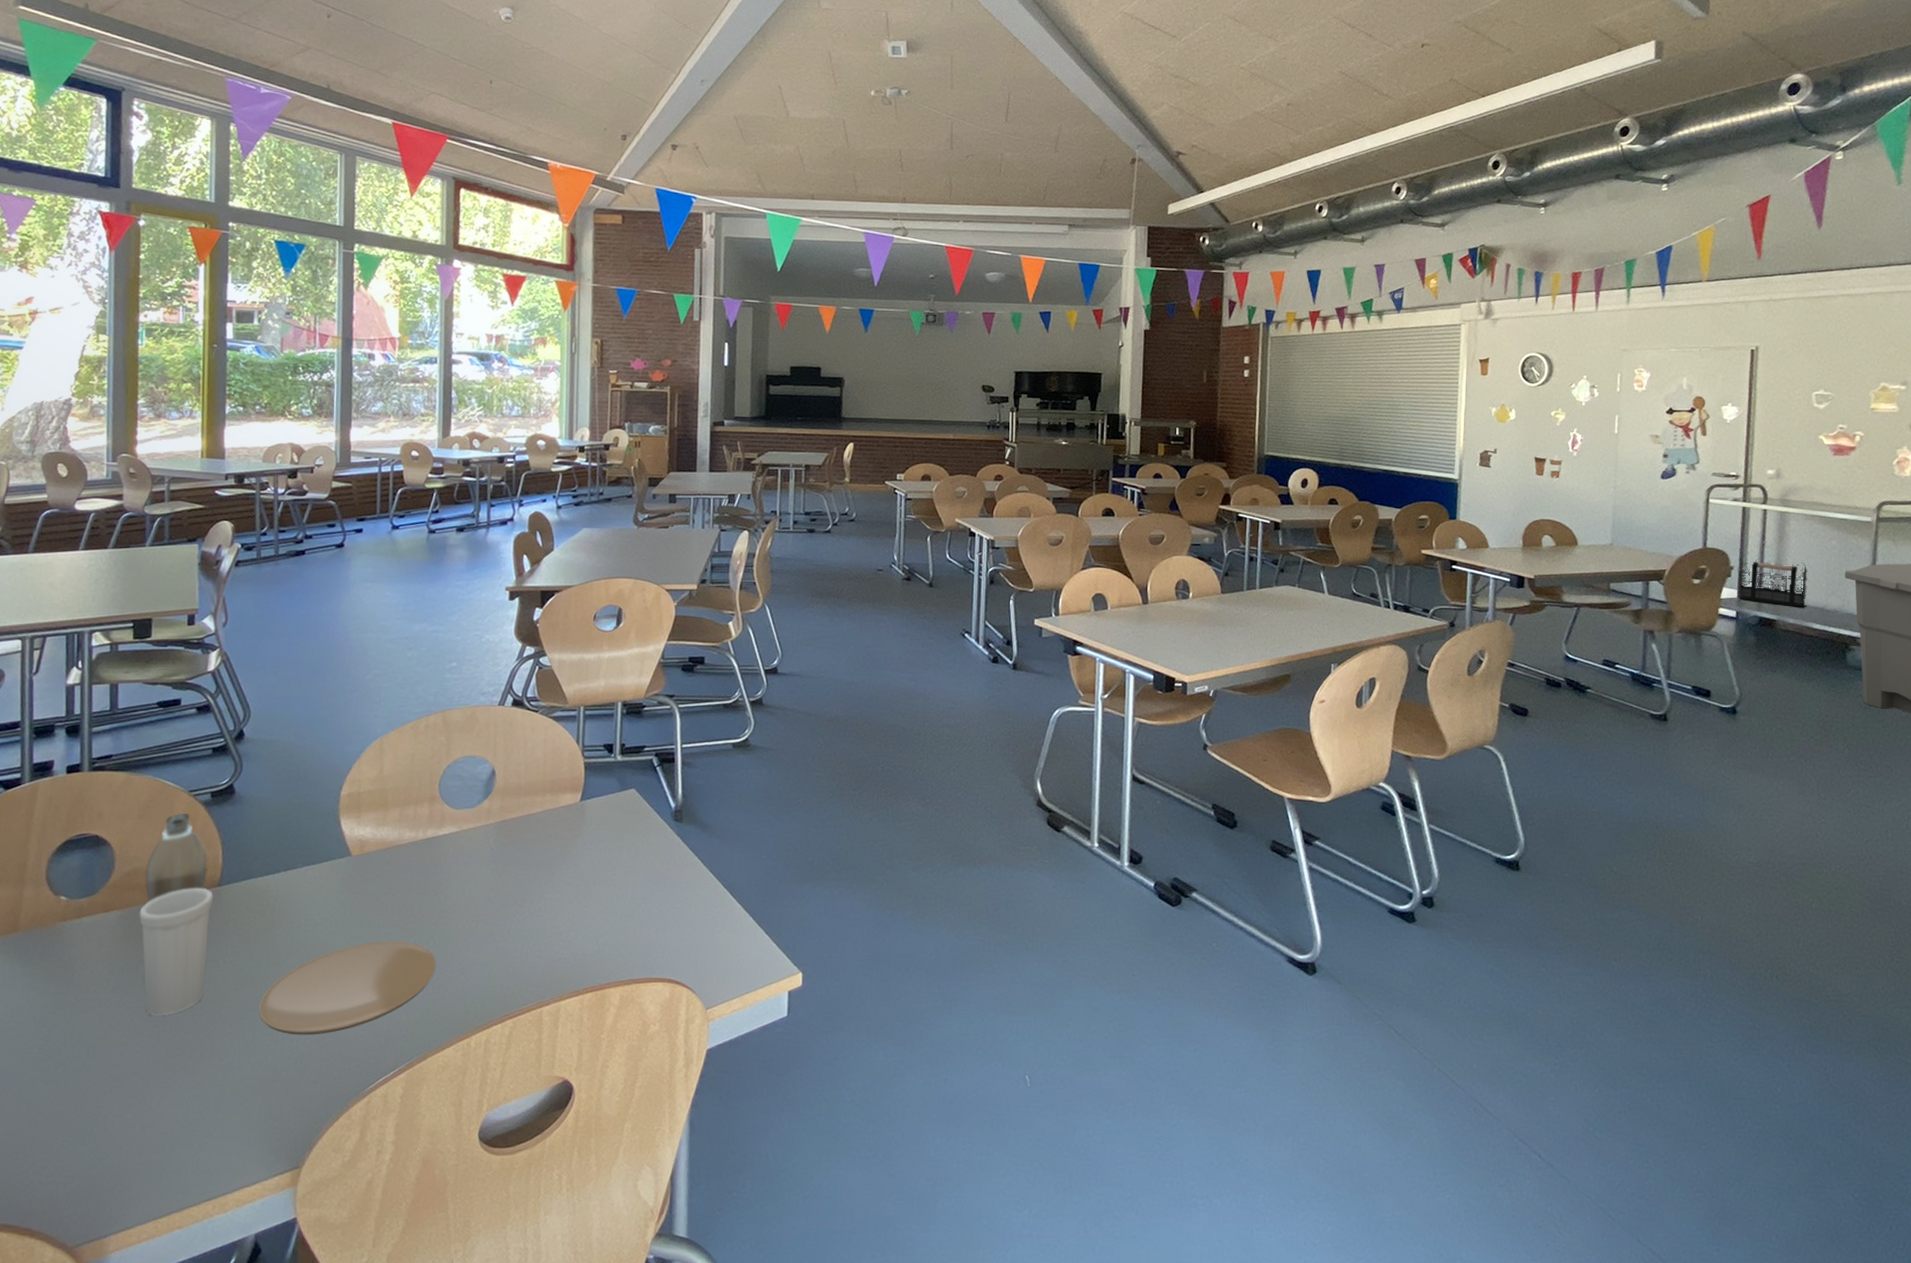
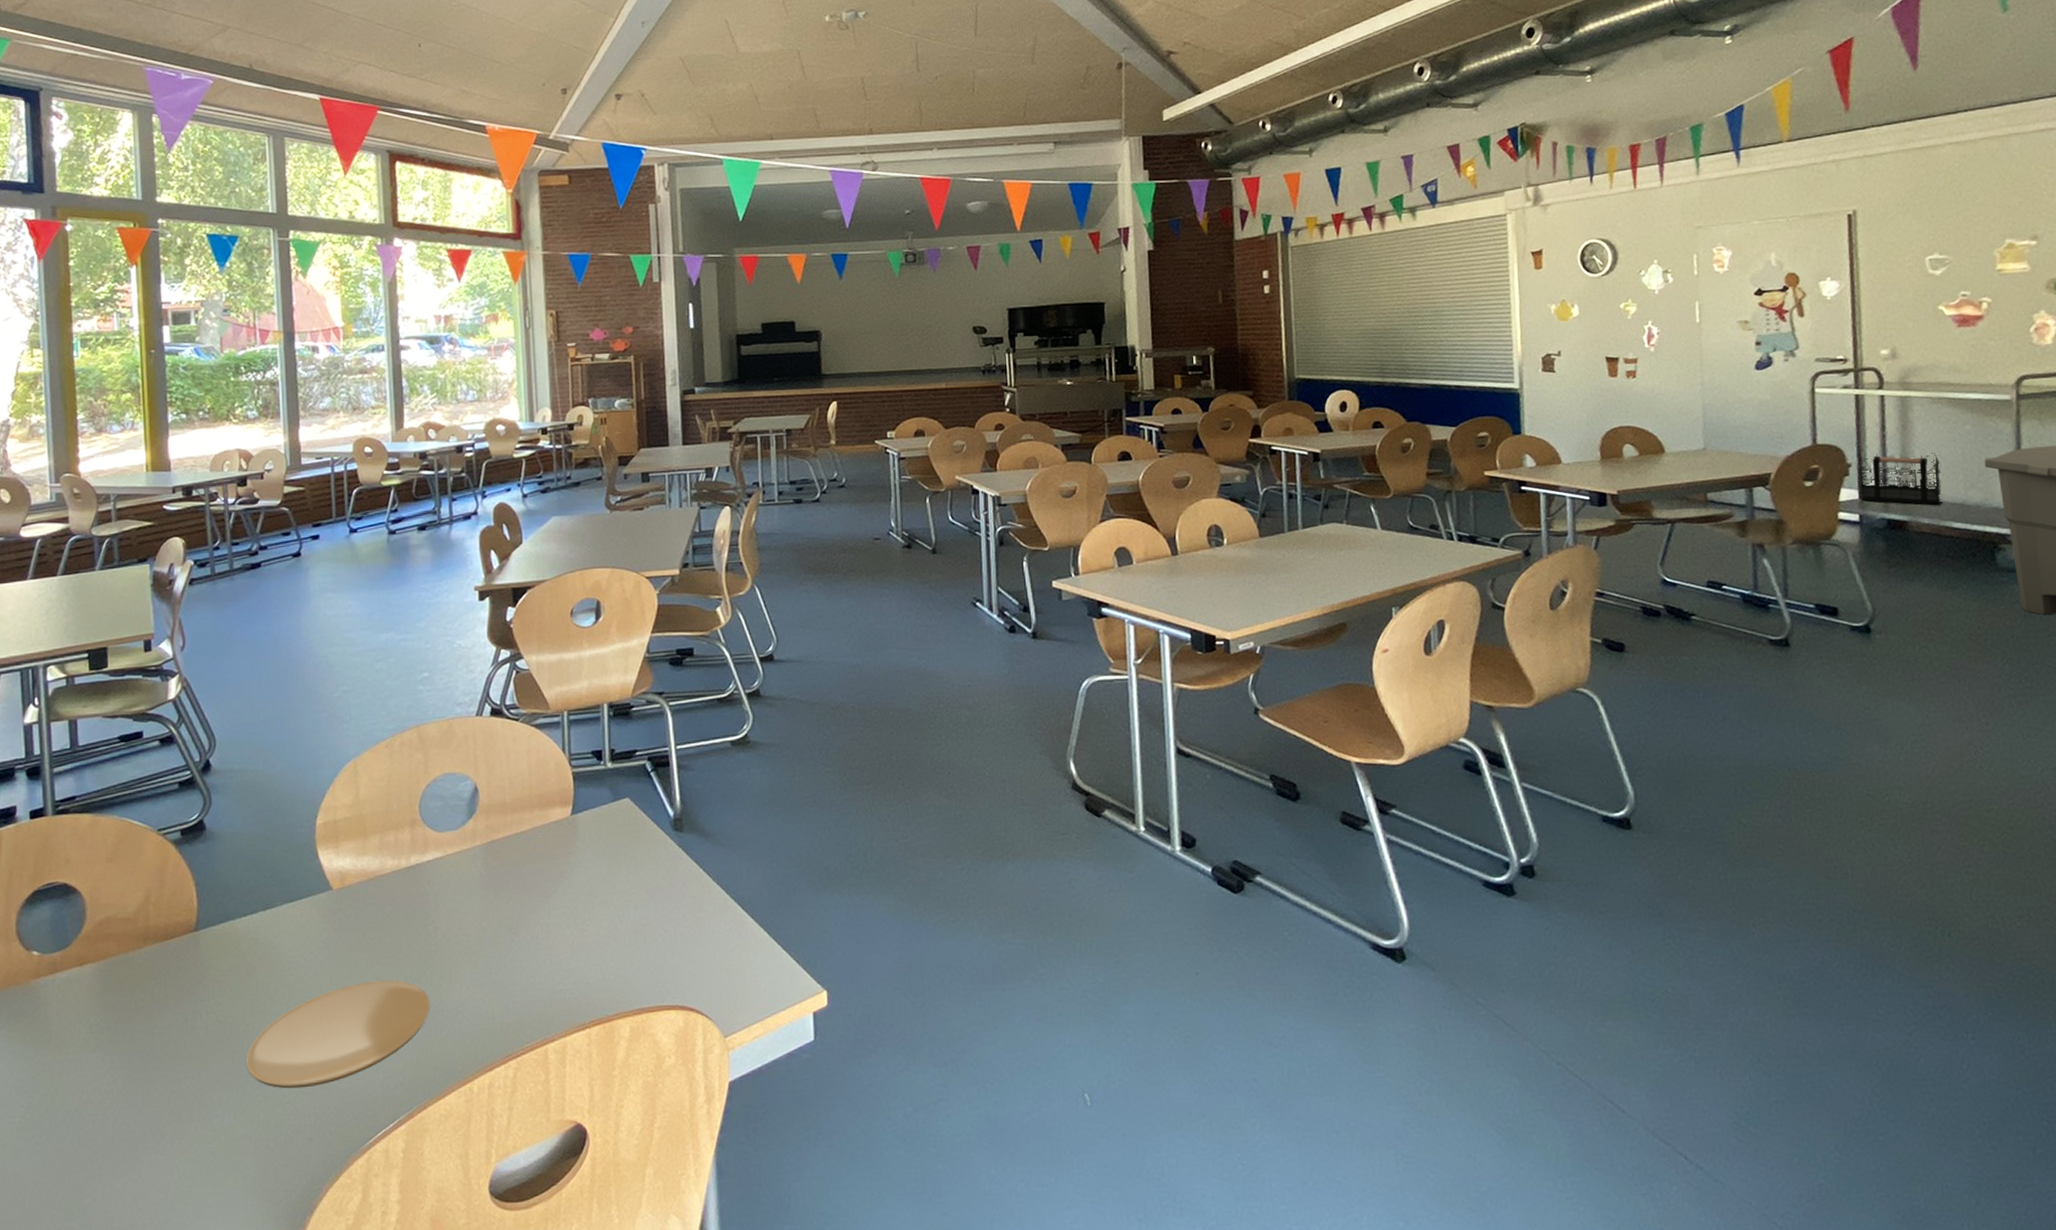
cup: present [139,887,214,1016] -> none [115,933,191,1076]
bottle: present [144,813,208,902] -> none [117,854,183,952]

